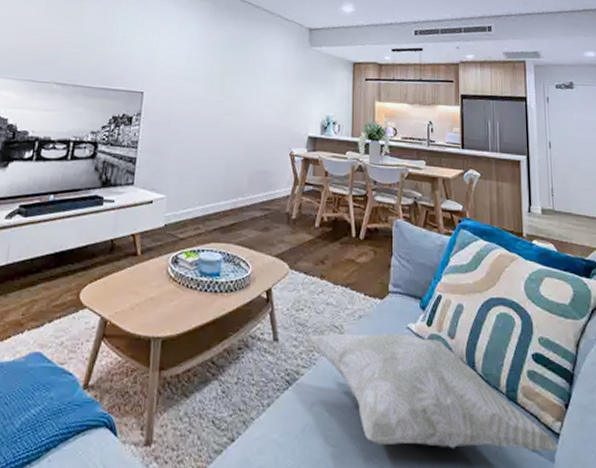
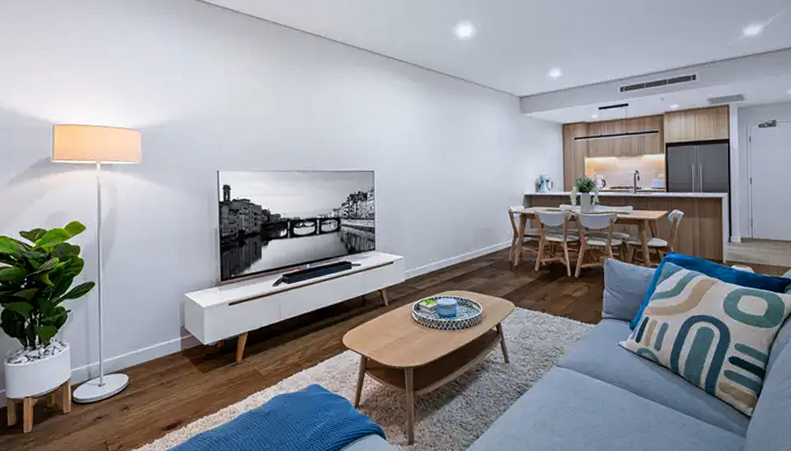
decorative pillow: present [309,333,560,452] -> none [535,350,751,433]

